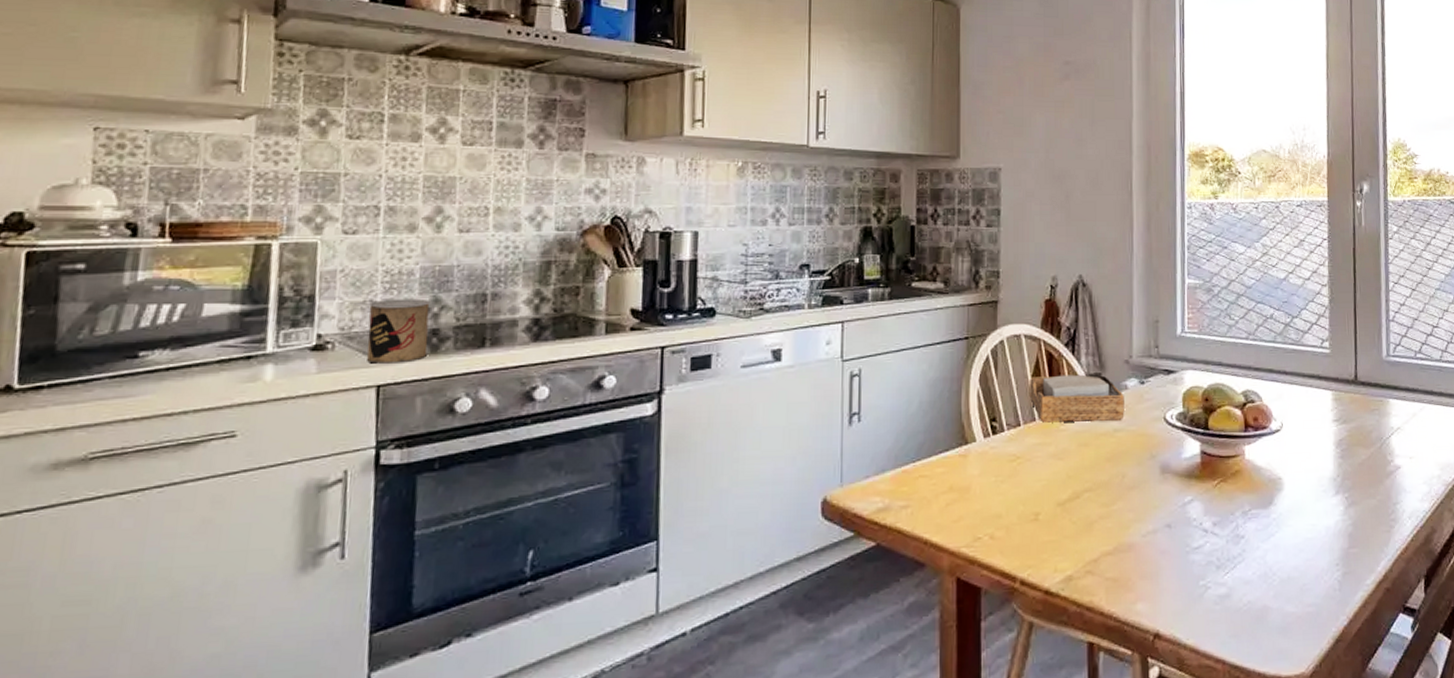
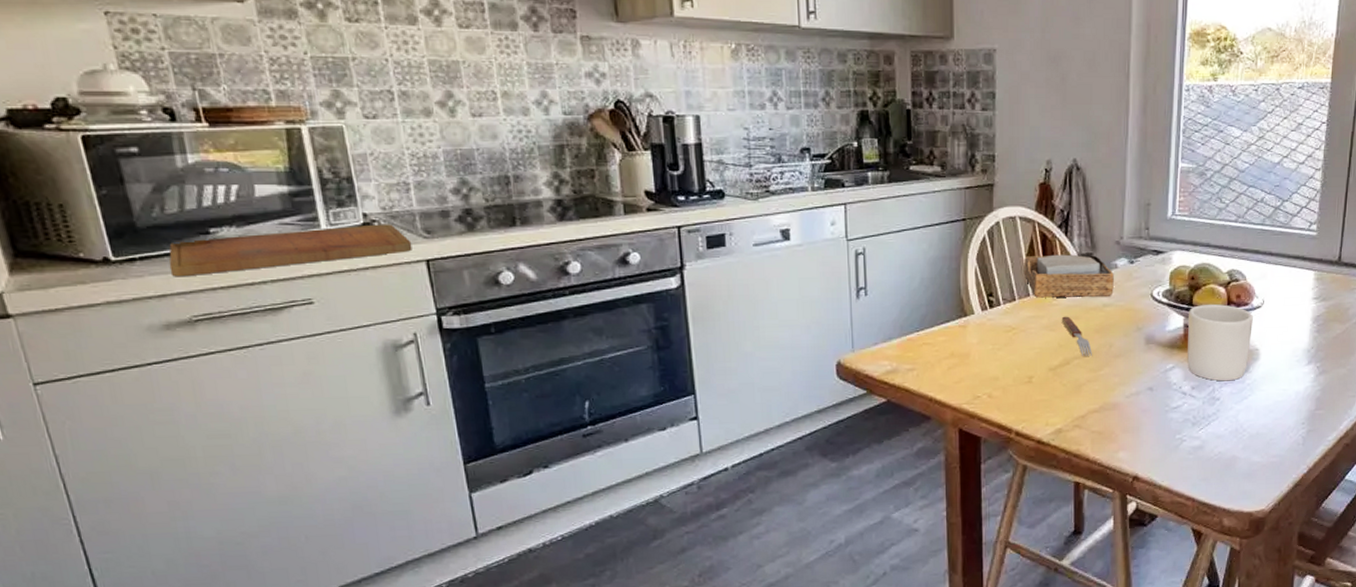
cutting board: none [79,345,365,407] -> present [169,224,412,277]
tin can: present [367,298,430,365] -> none [403,180,465,242]
fork: none [1069,443,1103,490] -> present [1061,316,1092,357]
mug: none [1205,428,1273,516] -> present [1187,304,1253,382]

